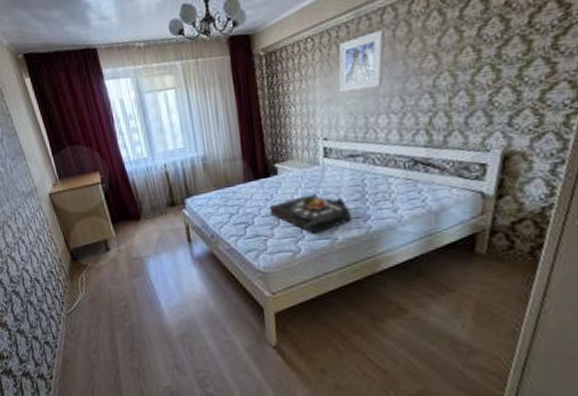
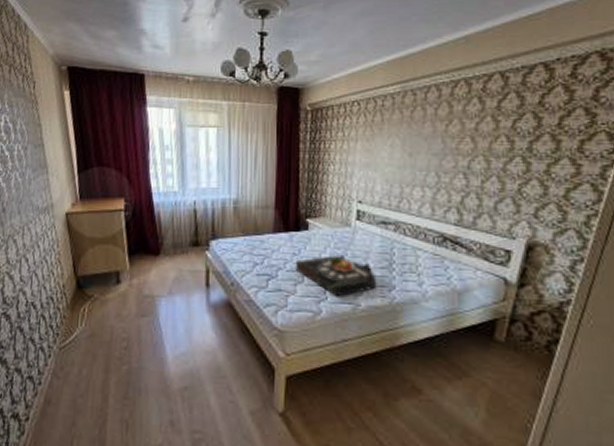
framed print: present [338,29,385,93] -> none [379,106,427,159]

